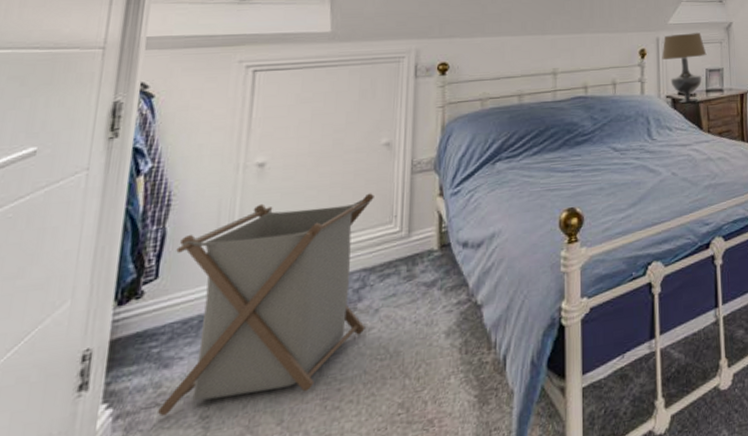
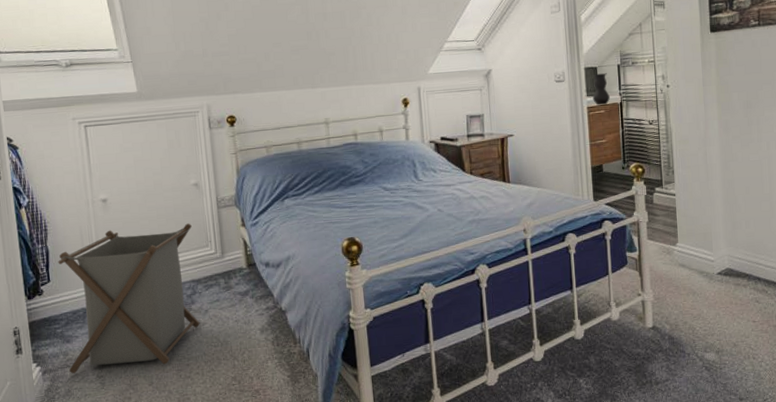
table lamp: present [662,33,707,103] -> none [423,81,467,148]

